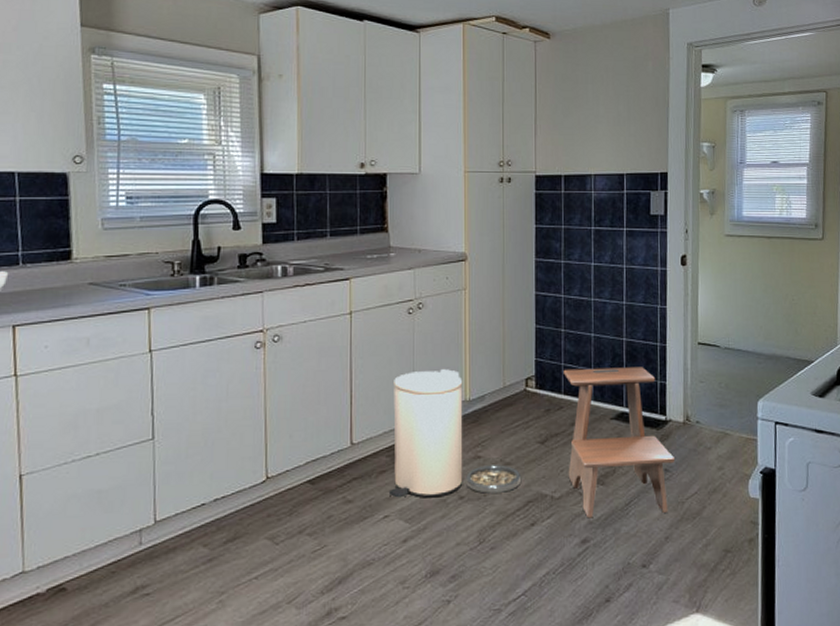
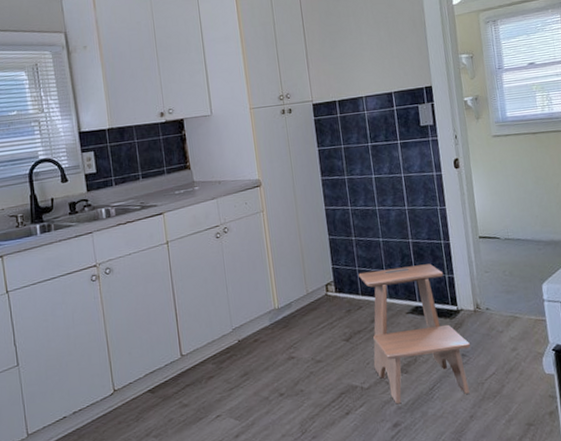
pedal bin: present [388,369,463,498] -> none [211,283,281,400]
pet bowl: present [466,465,520,494] -> none [283,363,332,389]

